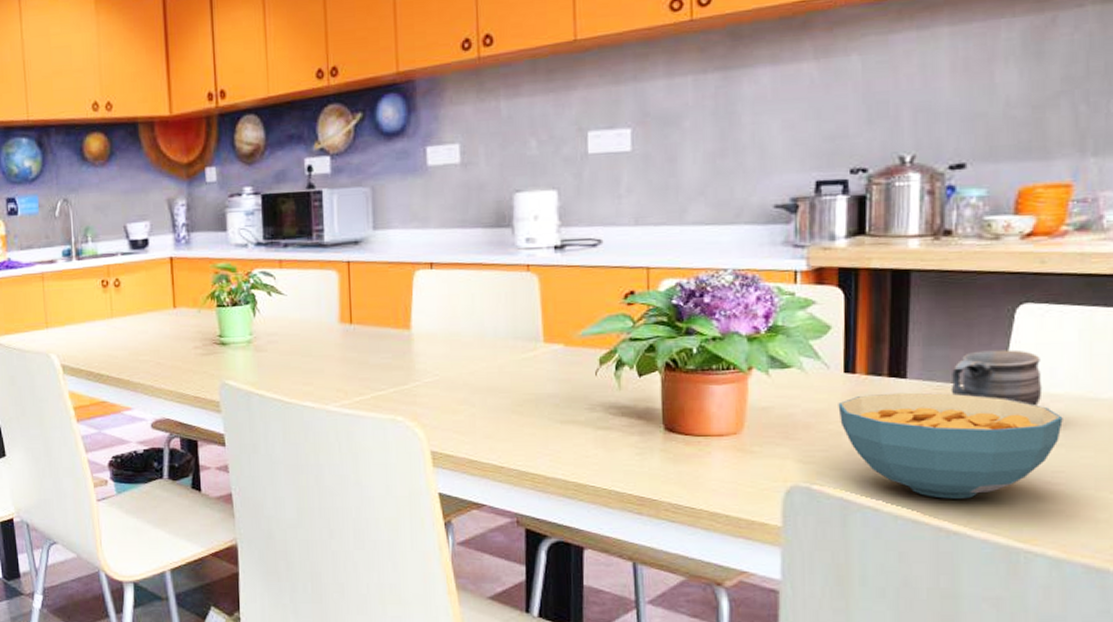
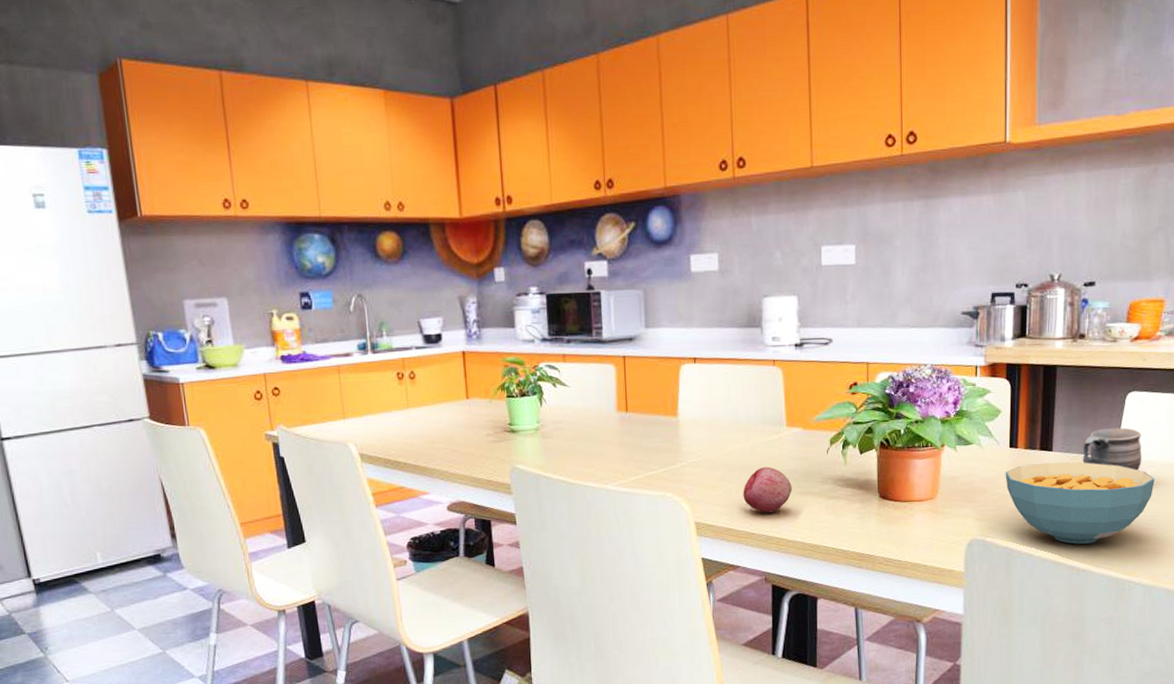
fruit: none [489,389,551,444] -> present [743,466,792,513]

